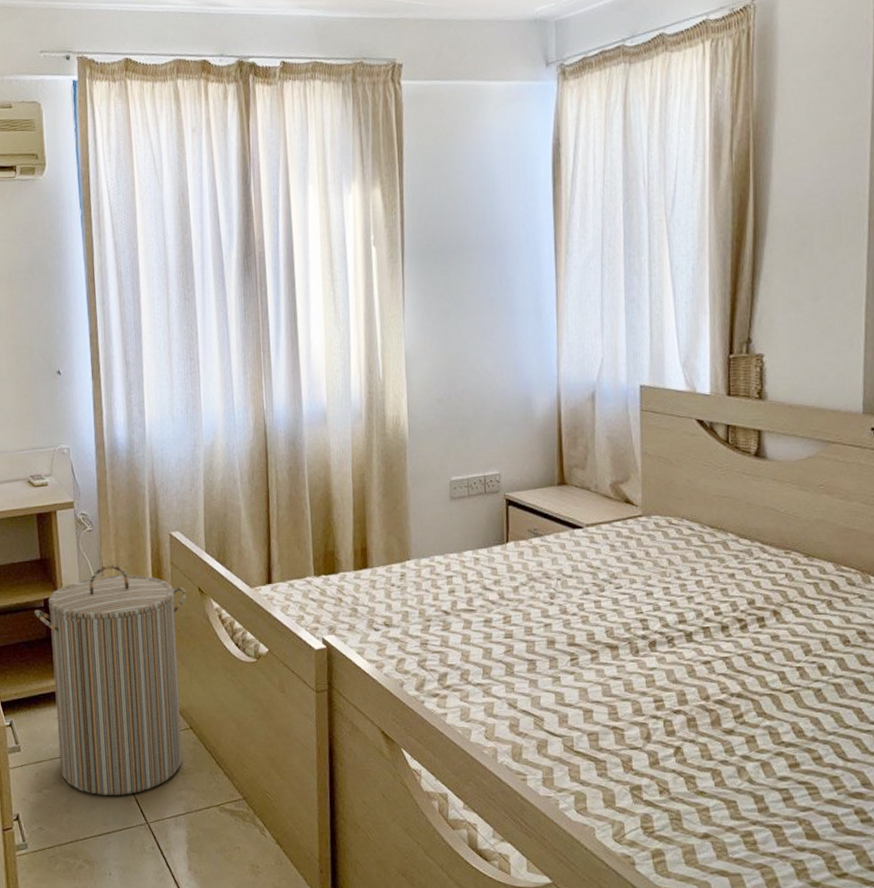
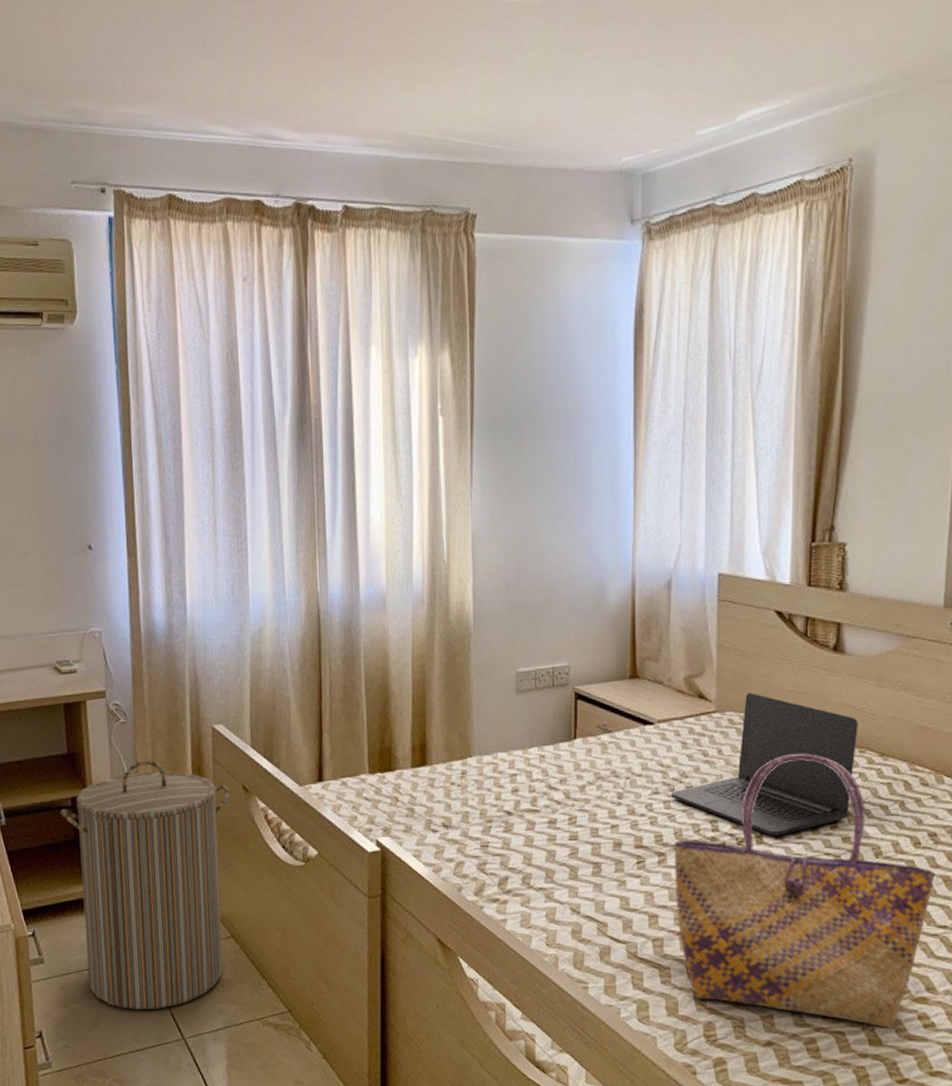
laptop: none [601,497,783,634] -> present [670,692,858,836]
tote bag: none [605,555,866,822] -> present [673,754,936,1028]

